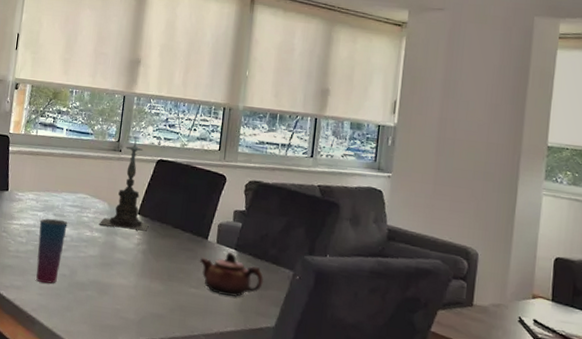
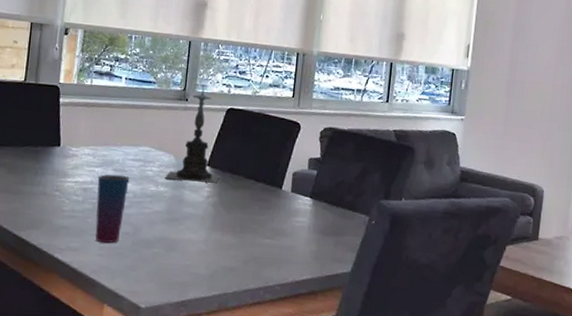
teapot: present [199,252,264,297] -> none [273,201,339,245]

